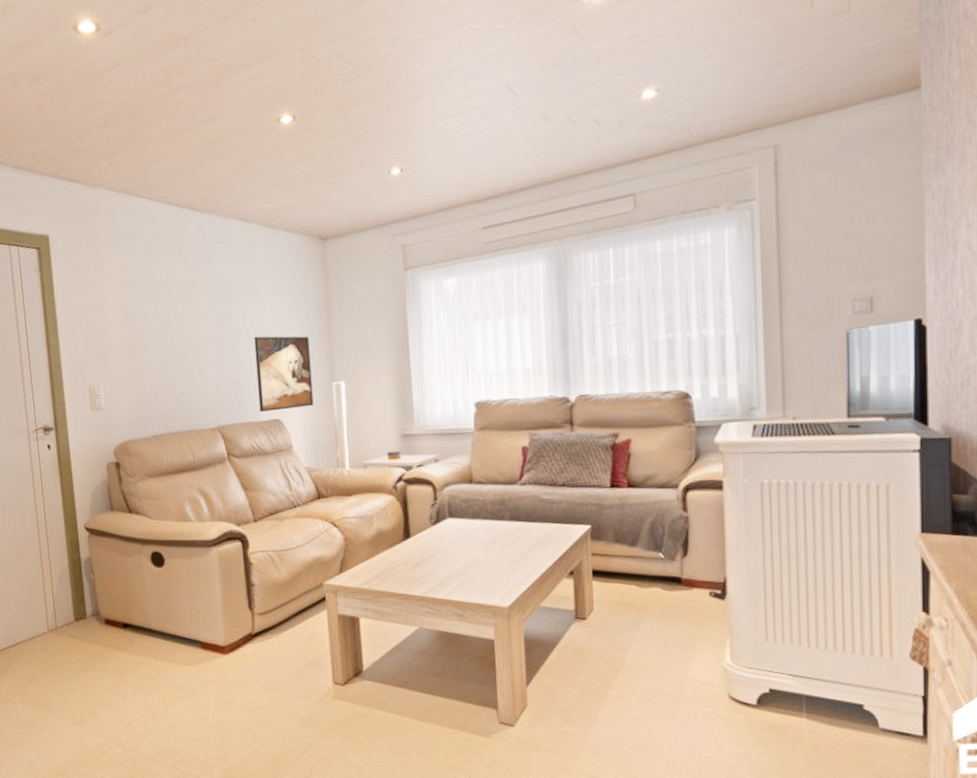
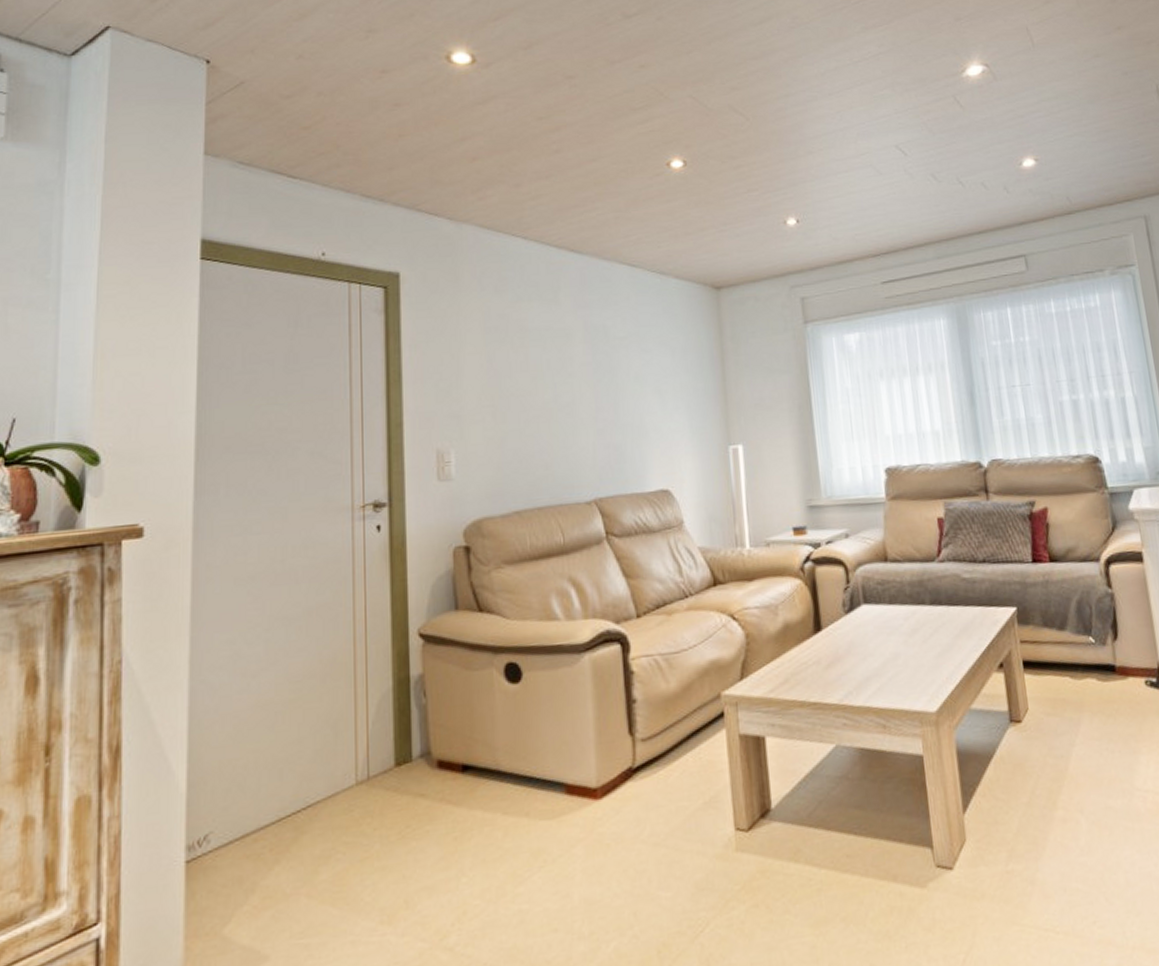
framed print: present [254,336,314,412] -> none [639,392,708,481]

